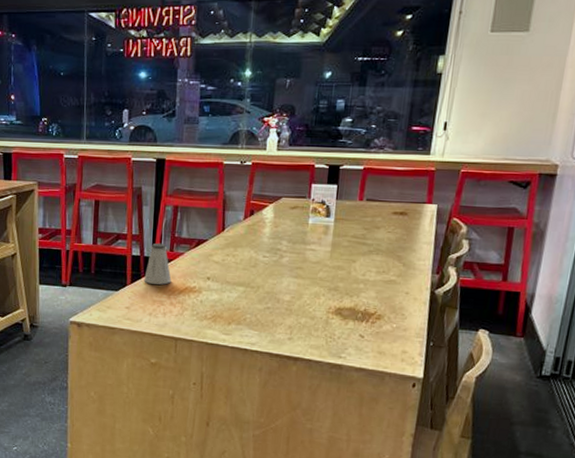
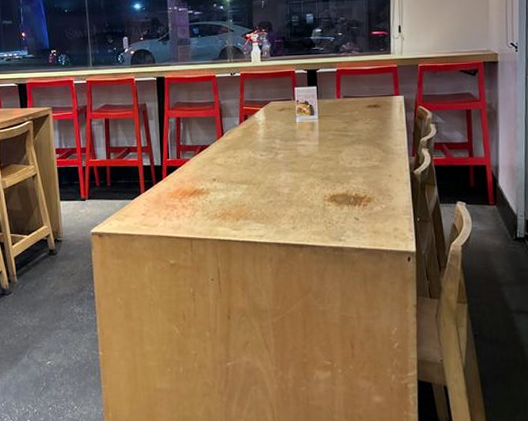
saltshaker: present [144,242,172,285] -> none [156,152,181,190]

